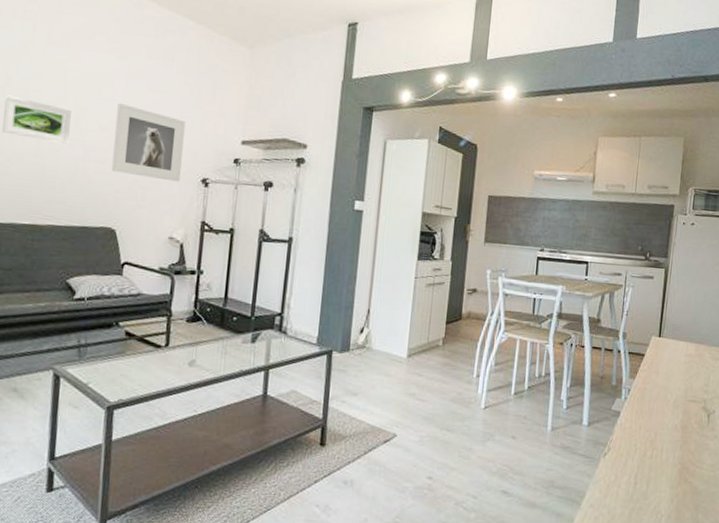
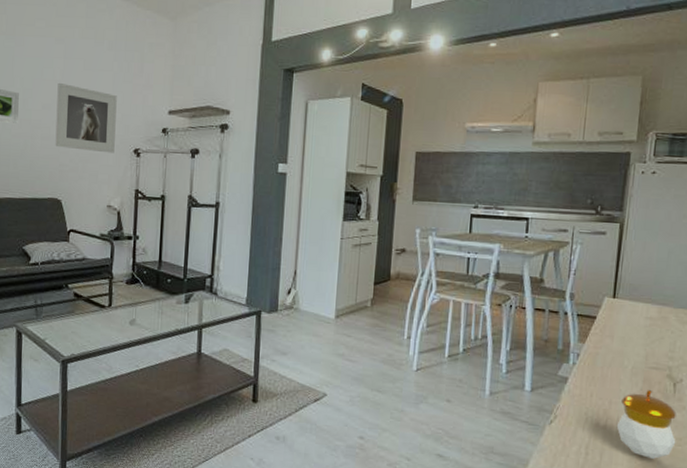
candle: none [661,421,710,485] -> present [616,390,677,459]

